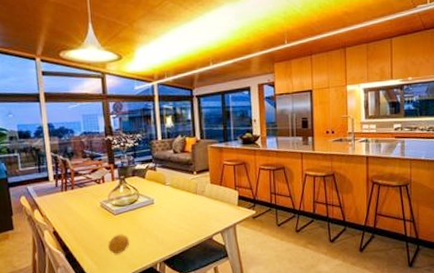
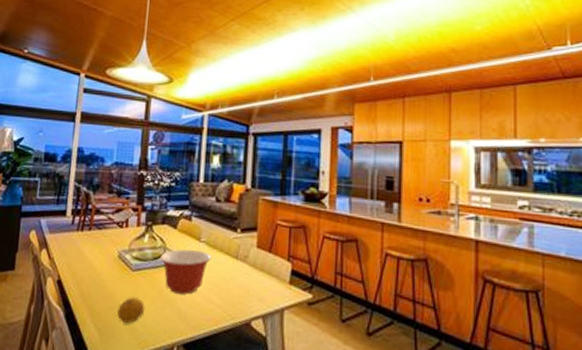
mixing bowl: none [135,192,177,226] -> present [159,249,212,295]

